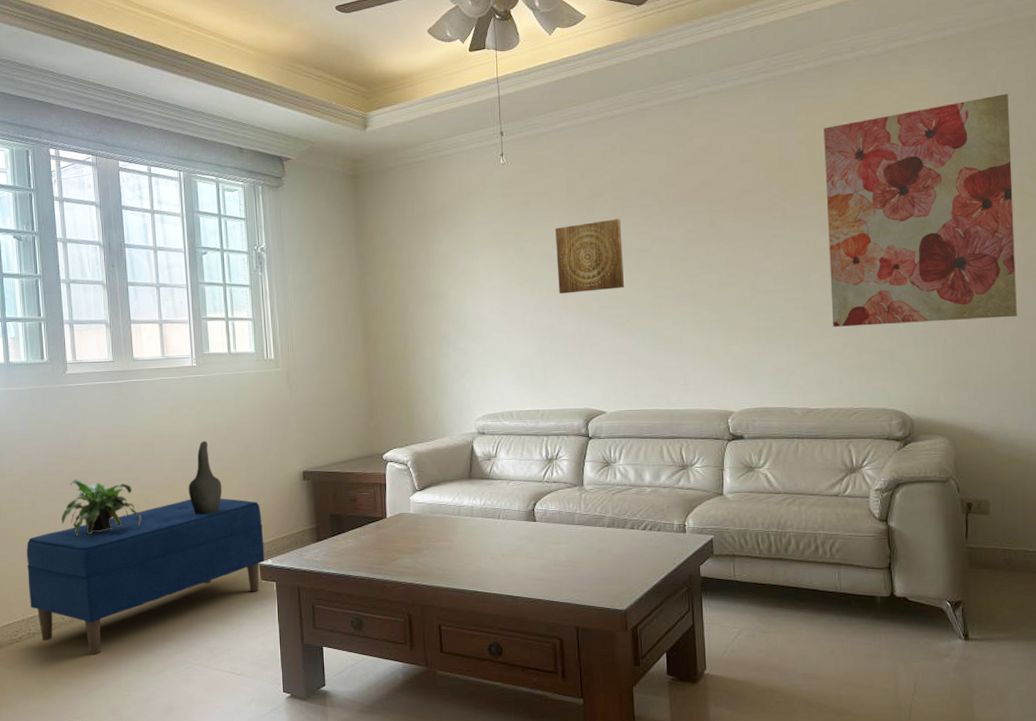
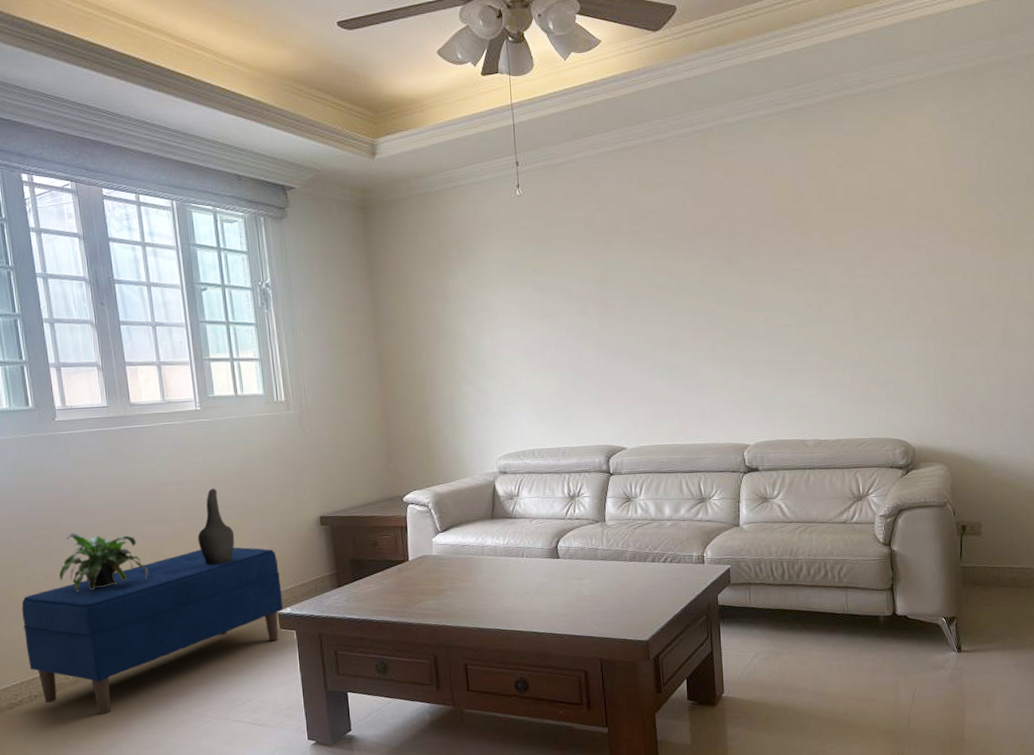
wall art: present [555,219,625,294] -> none [574,253,644,330]
wall art: present [824,93,1017,327] -> none [835,130,1009,360]

